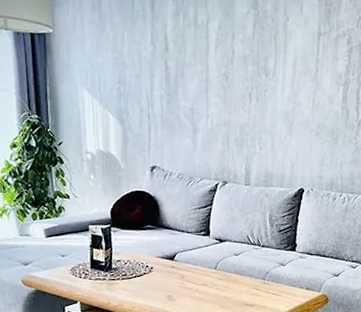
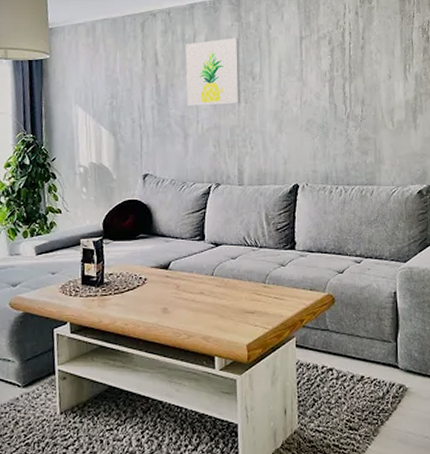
wall art: none [197,27,255,101] -> present [185,37,241,106]

